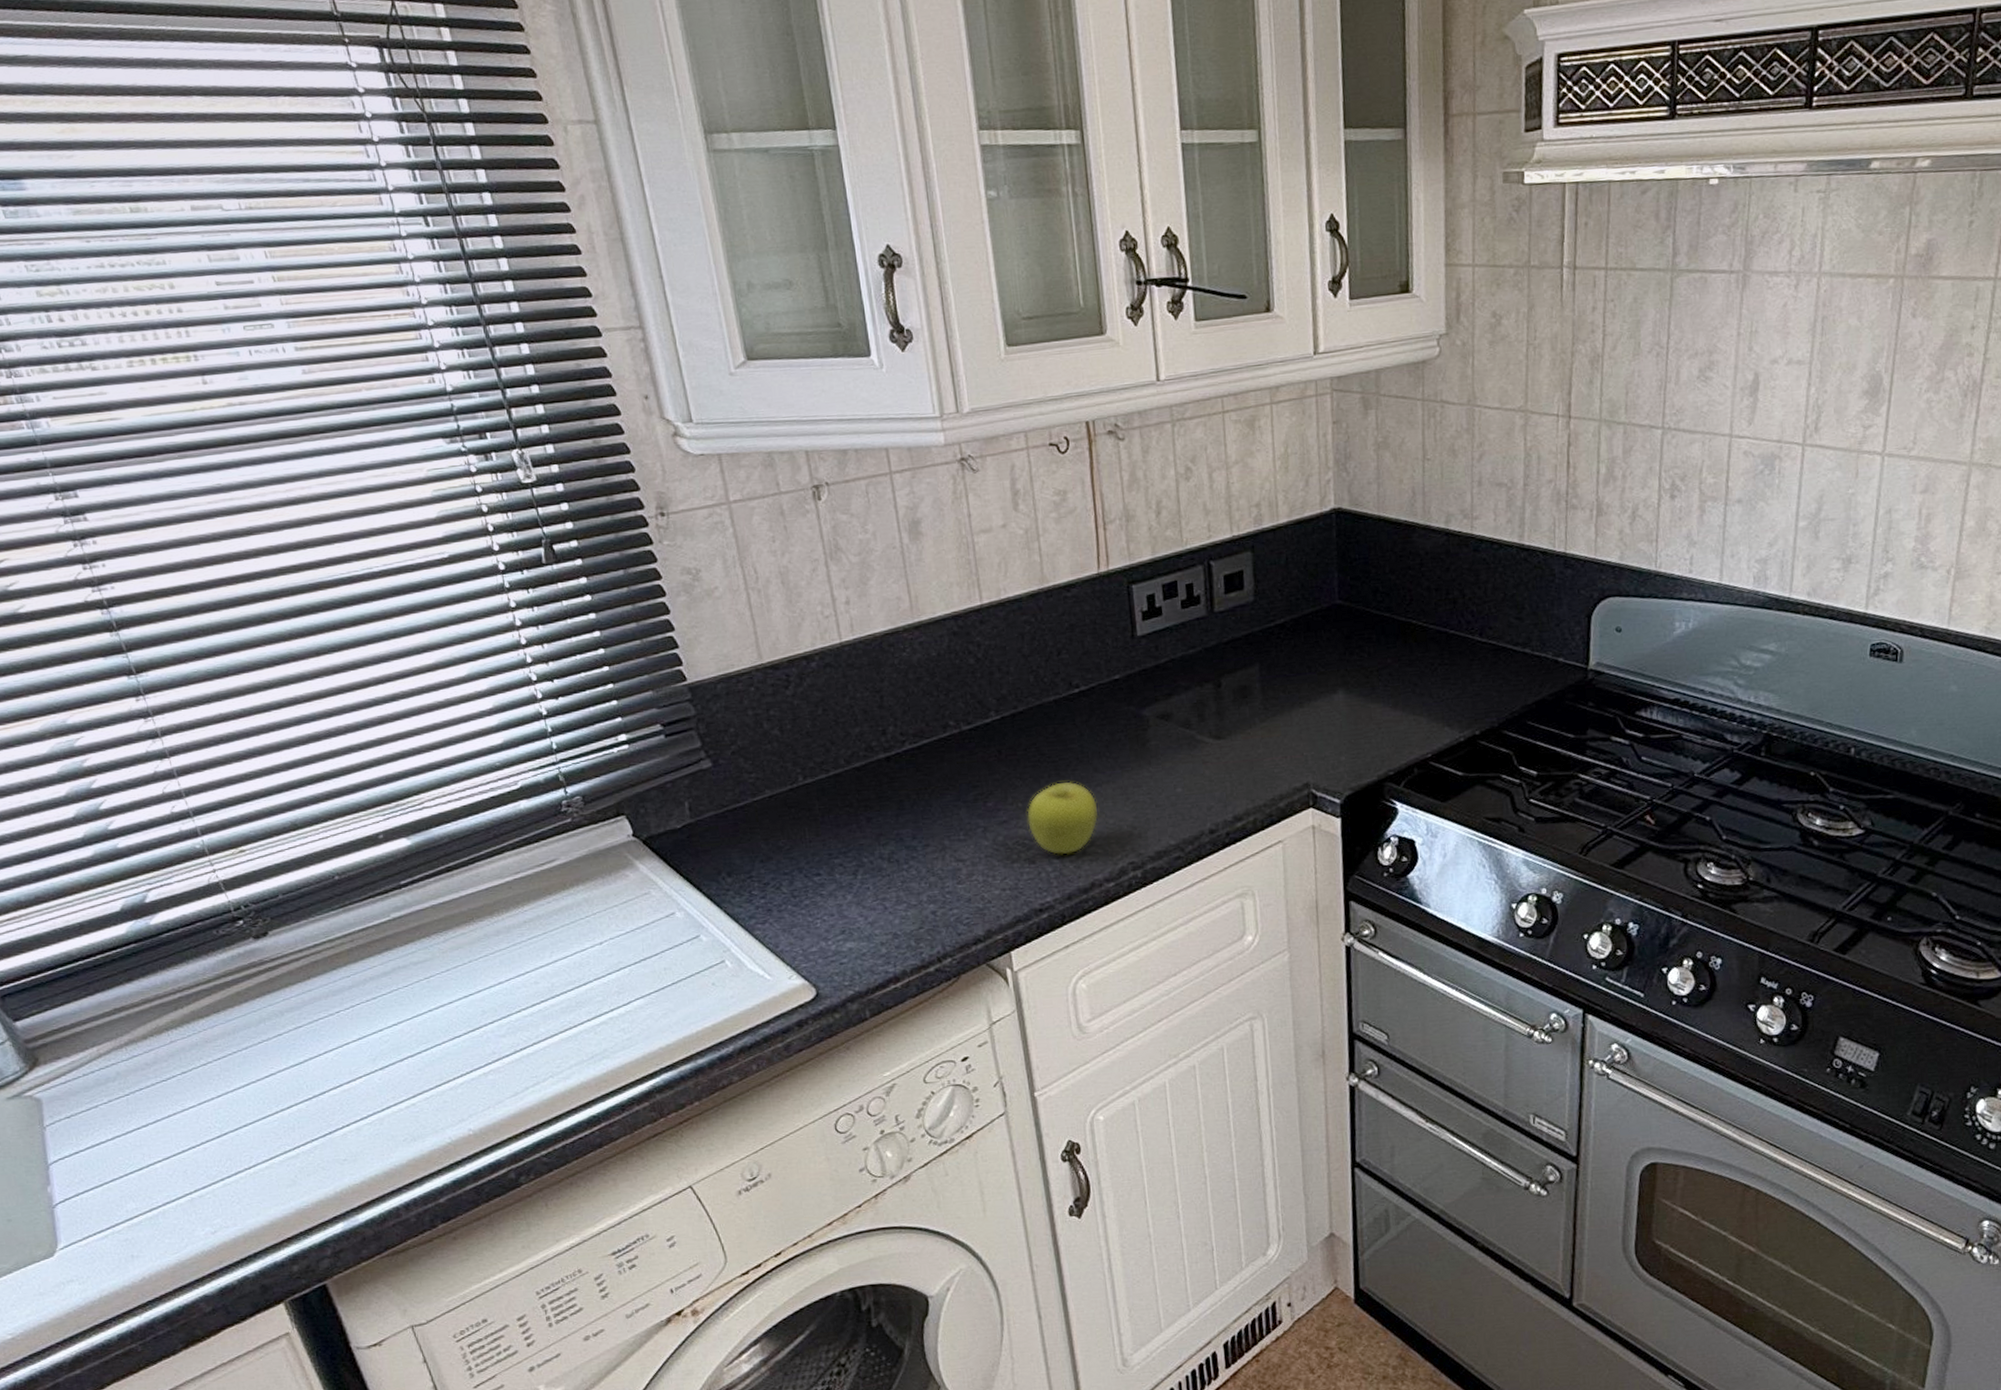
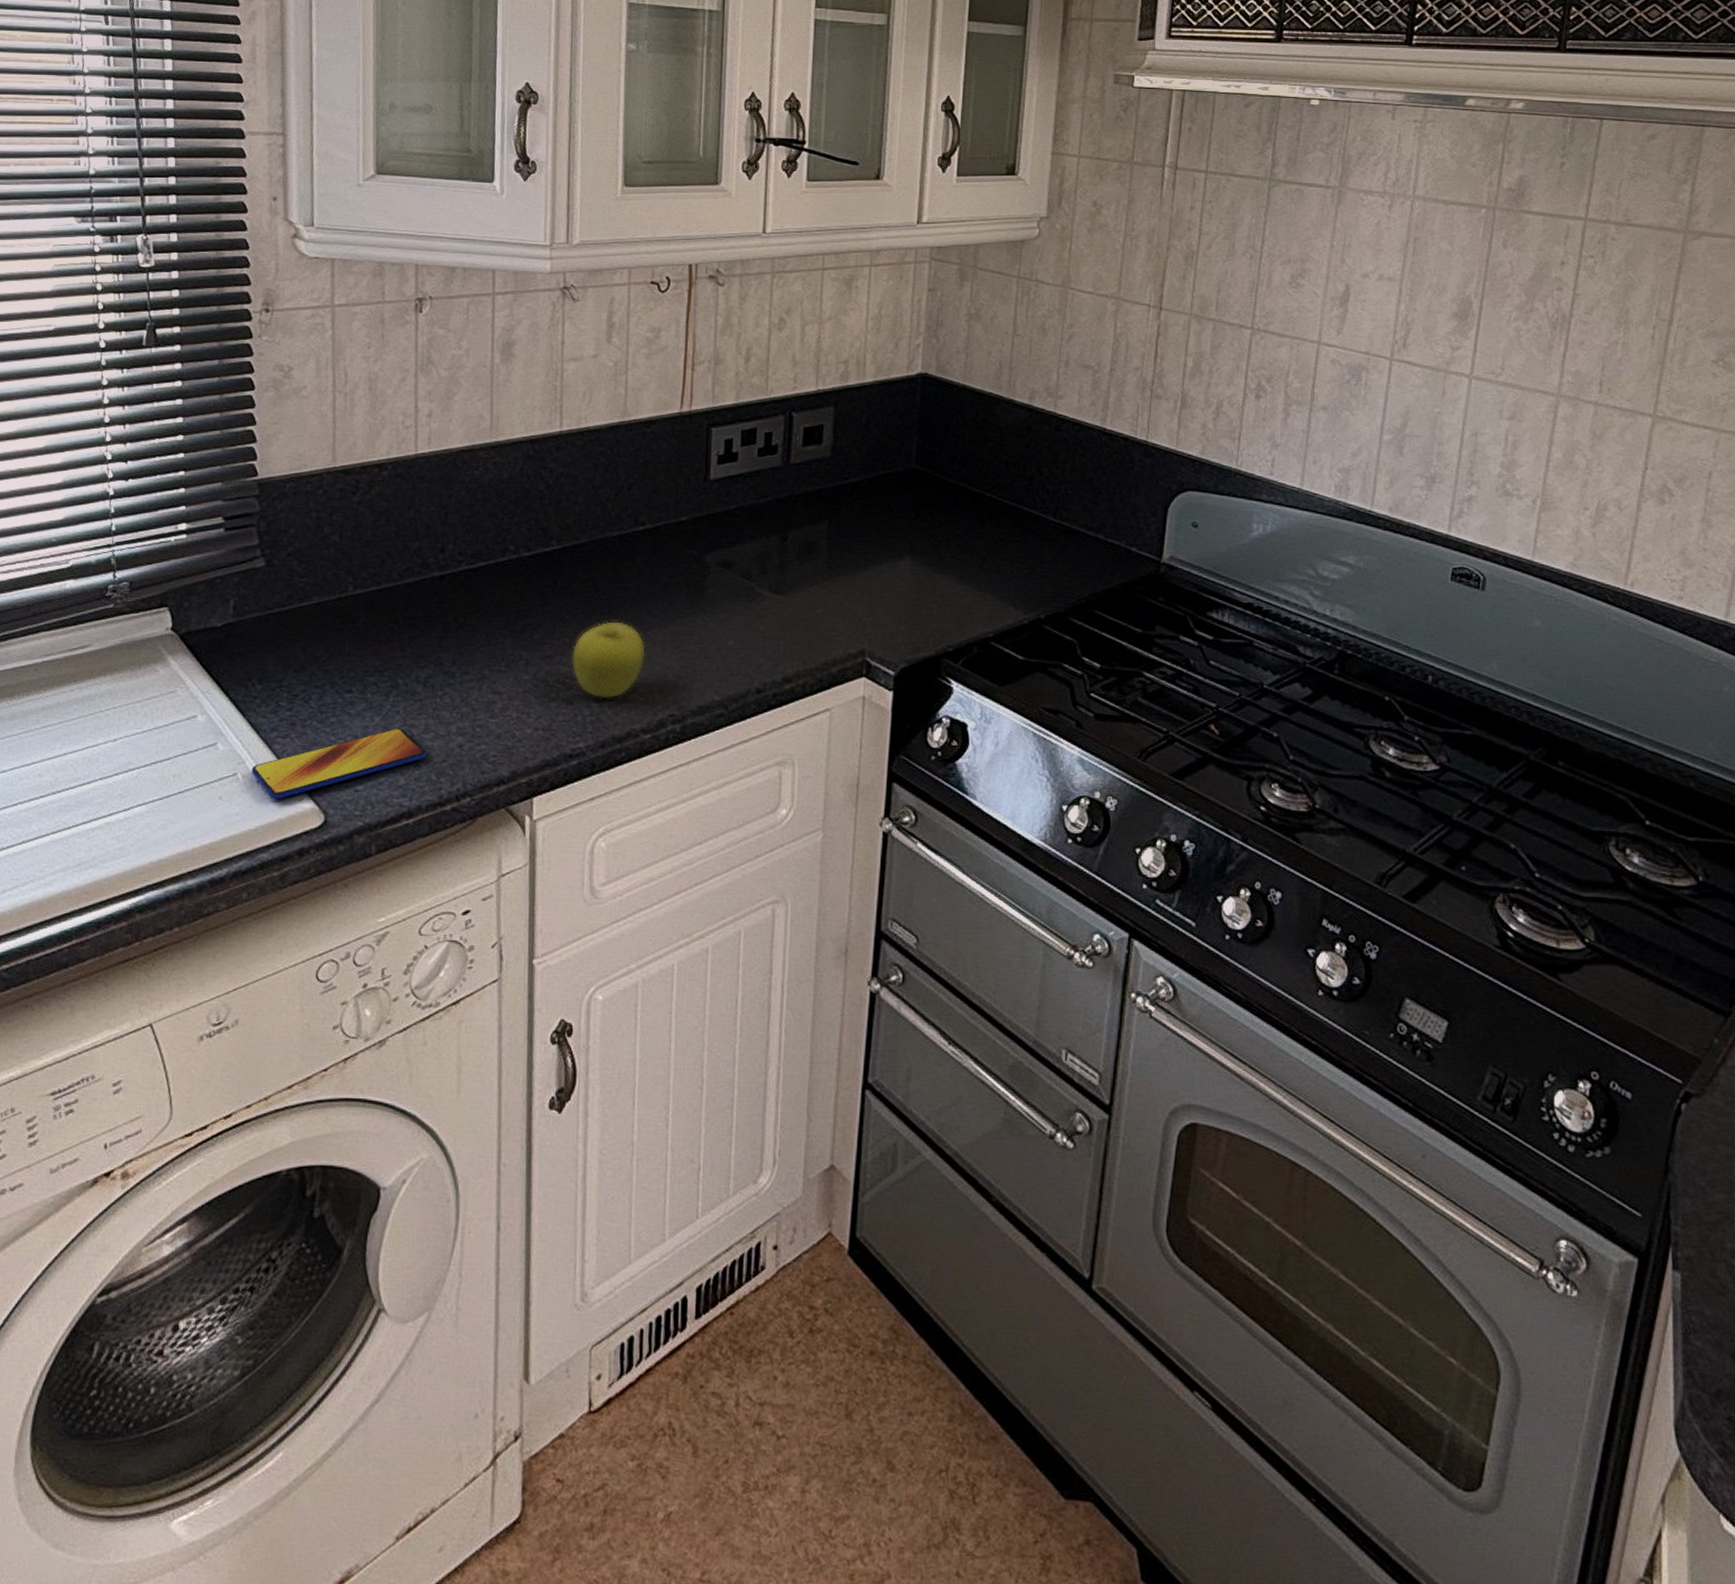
smartphone: none [737,903,903,980] -> present [251,728,427,800]

